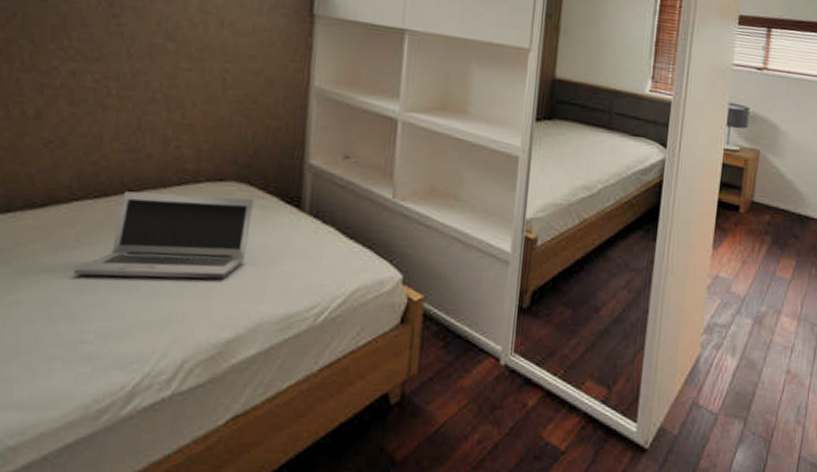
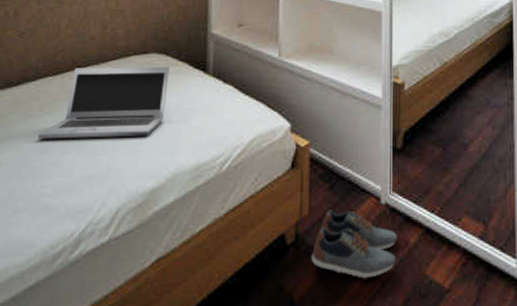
shoe: none [417,369,515,441] -> present [311,210,397,279]

